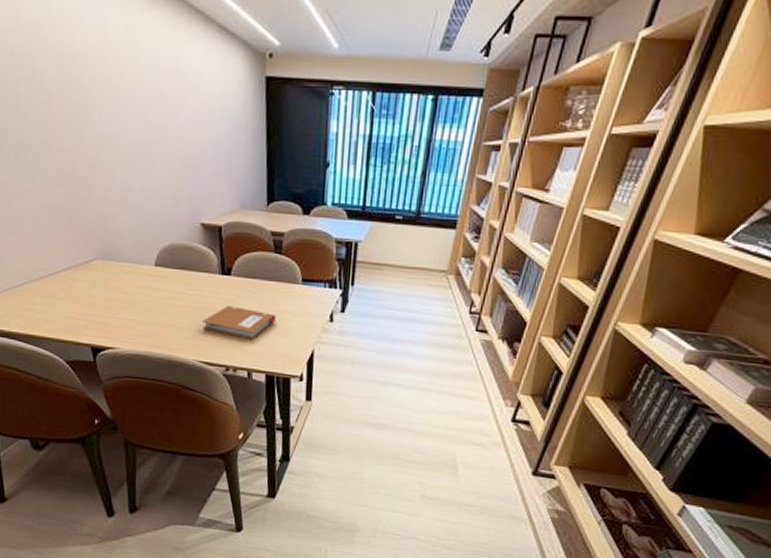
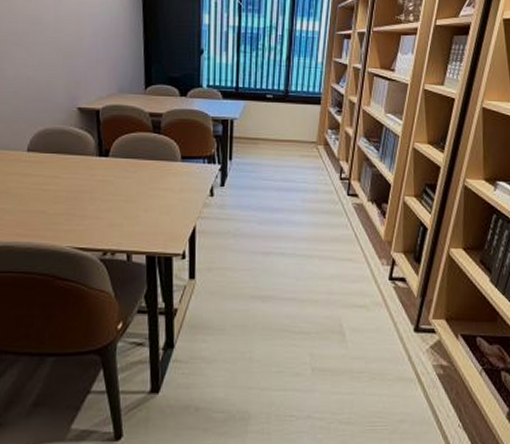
notebook: present [202,306,277,340] -> none [77,187,157,221]

